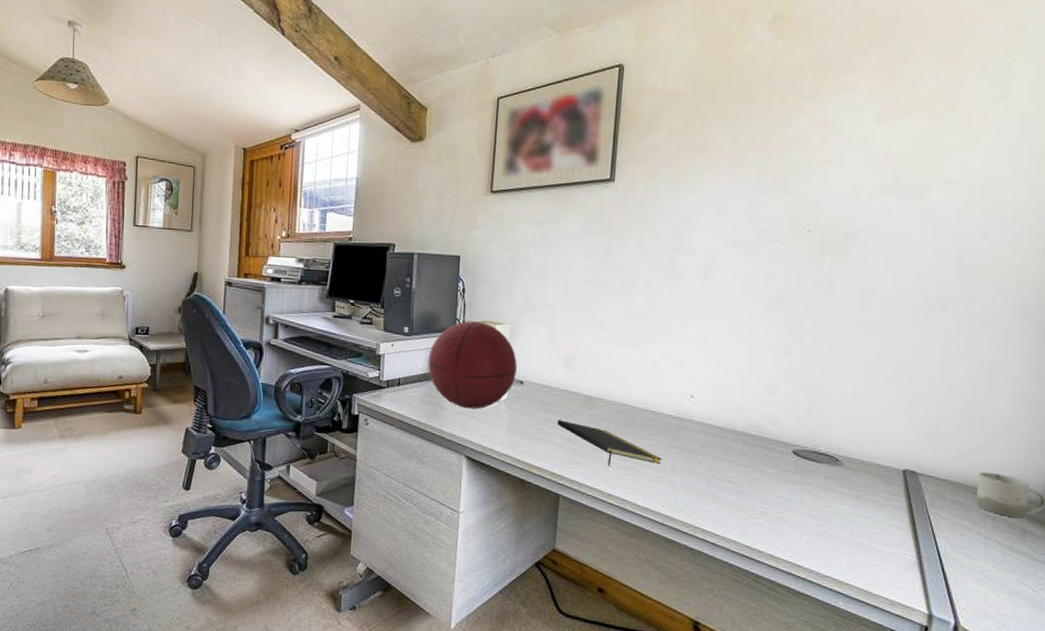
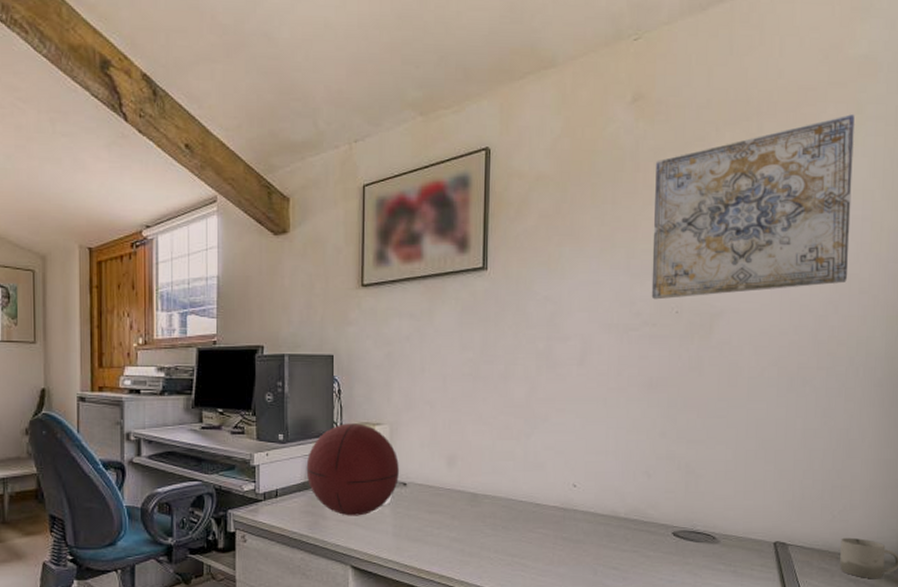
notepad: present [557,420,662,467] -> none [443,520,549,564]
wall art: none [782,35,1016,218] -> present [651,113,855,300]

